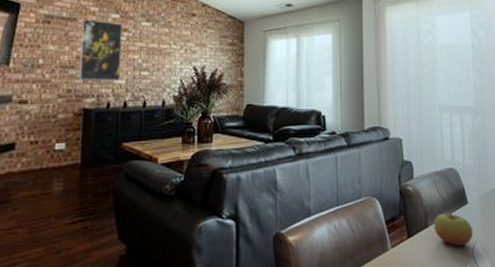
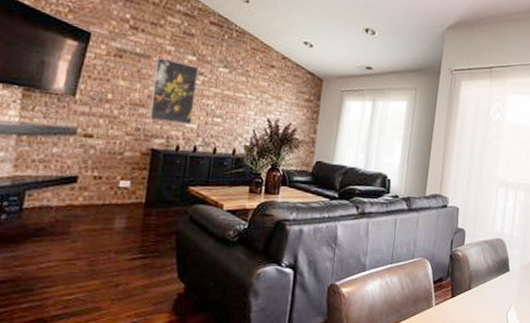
apple: present [433,213,473,247] -> none [476,278,510,309]

